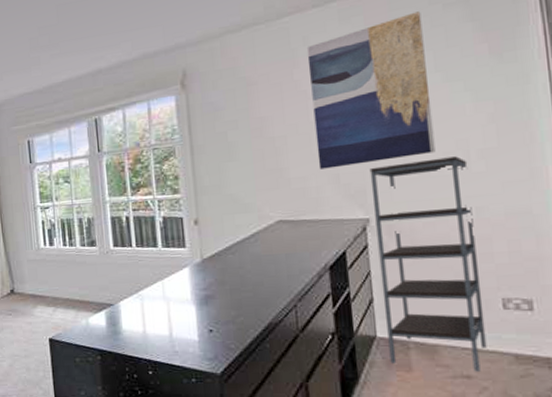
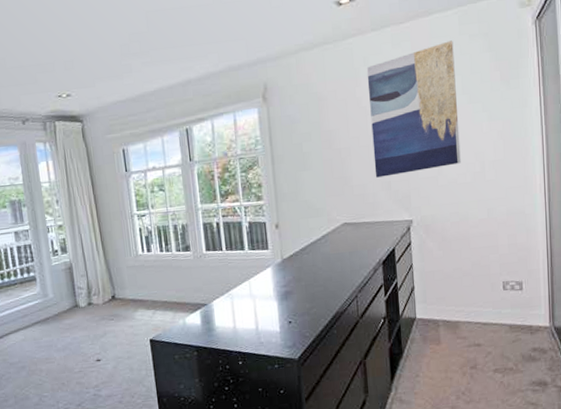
shelving unit: present [369,156,487,372] -> none [413,167,492,341]

